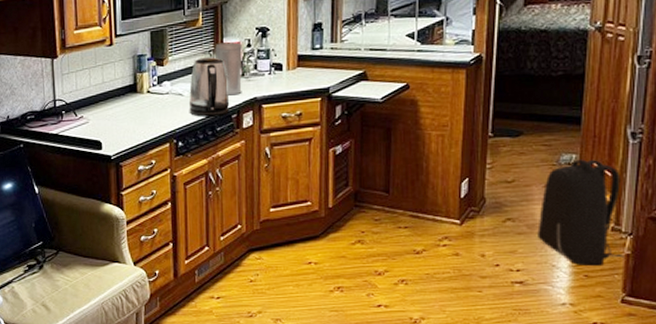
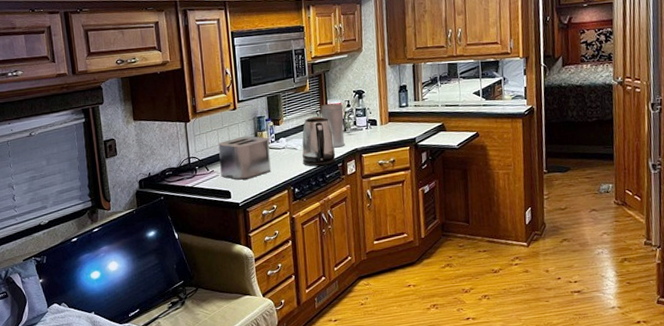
toaster: none [90,78,151,130] -> present [218,136,271,181]
backpack: present [537,159,625,265] -> none [588,188,656,275]

